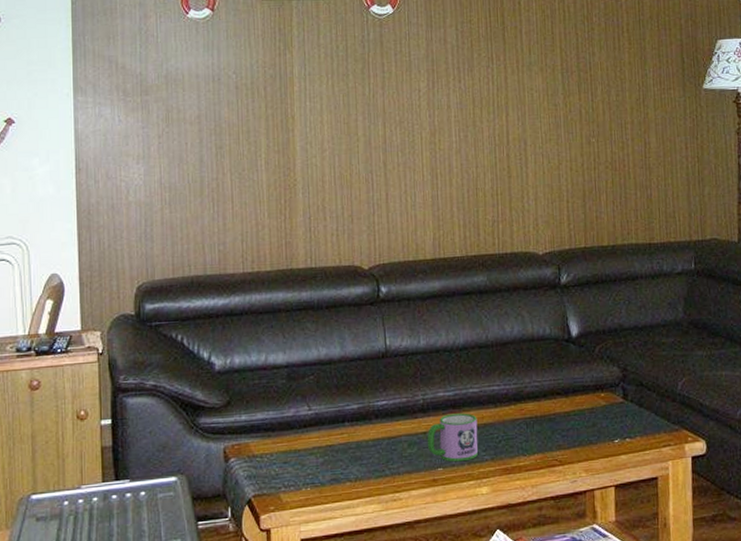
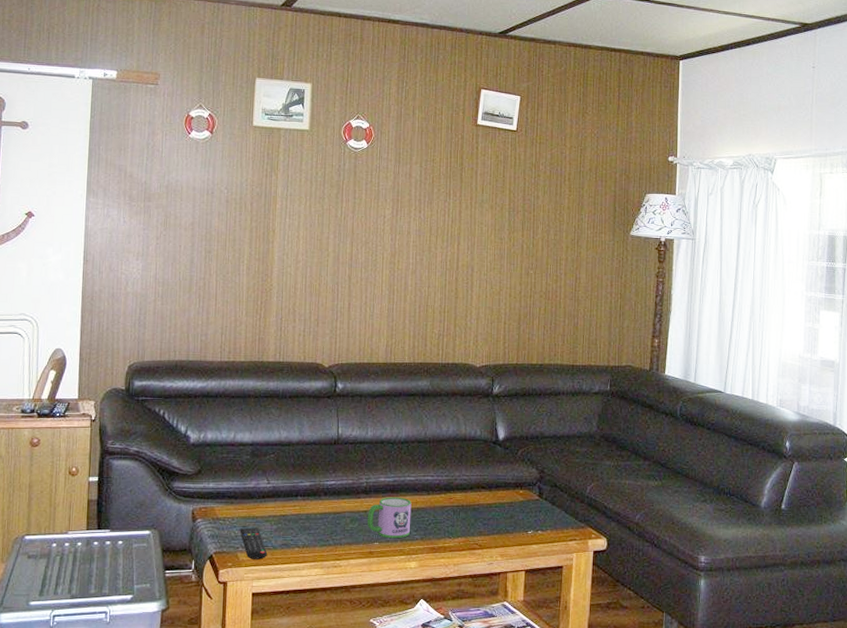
remote control: none [280,462,314,500] -> present [239,527,267,559]

